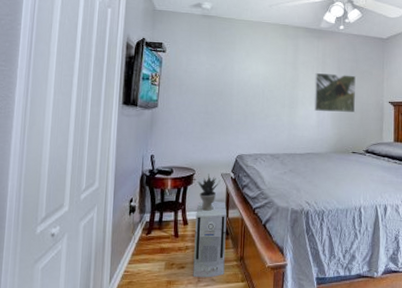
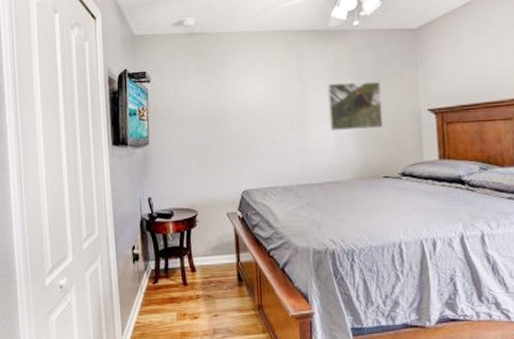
air purifier: present [193,200,227,278] -> none [203,243,242,329]
potted plant: present [197,174,221,211] -> none [201,214,227,256]

